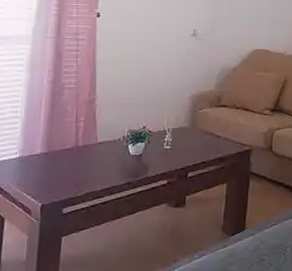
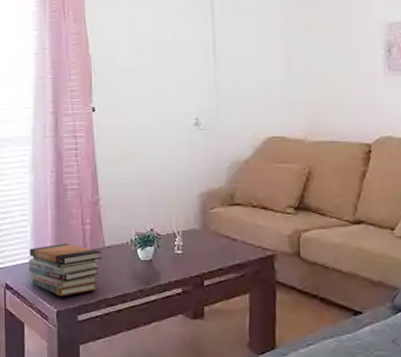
book stack: none [15,139,94,191] -> present [28,243,102,296]

